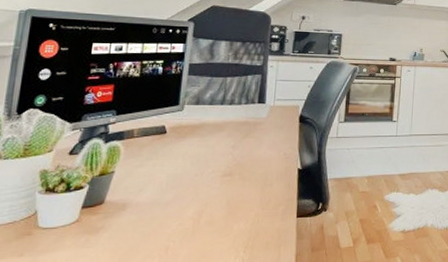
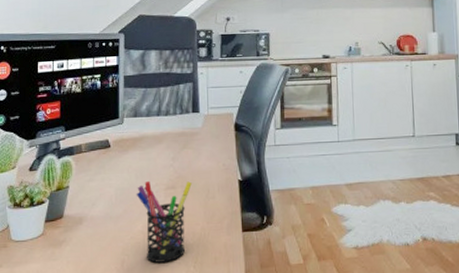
pen holder: none [189,167,250,248] -> present [136,180,192,263]

